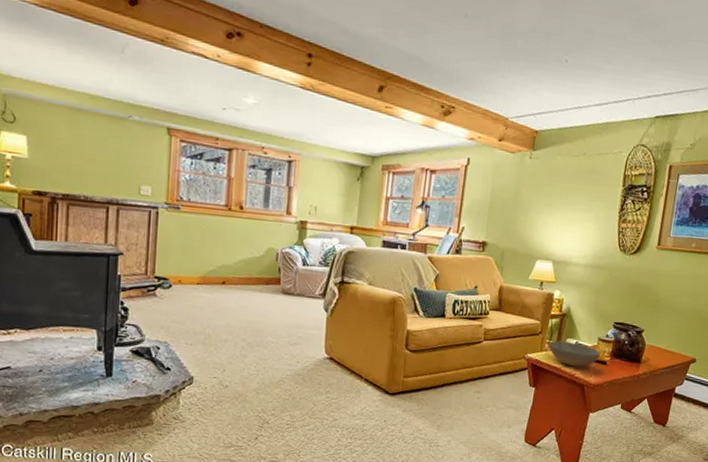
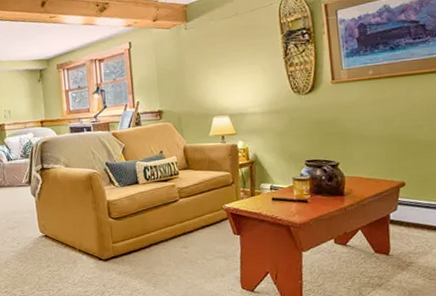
bowl: present [549,341,601,368] -> none [244,187,300,210]

